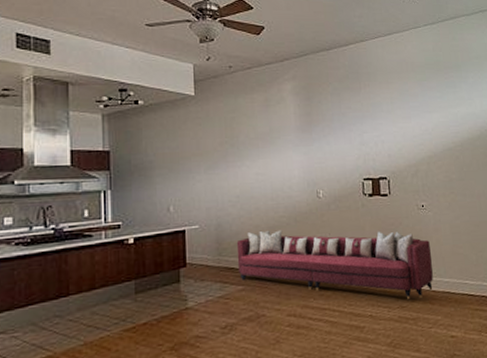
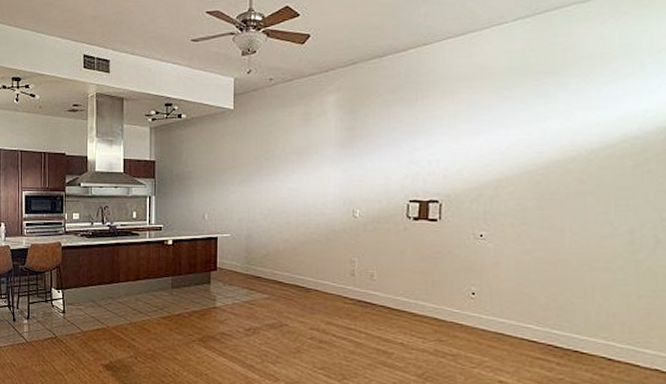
sofa: present [236,230,433,299] -> none [264,244,485,336]

